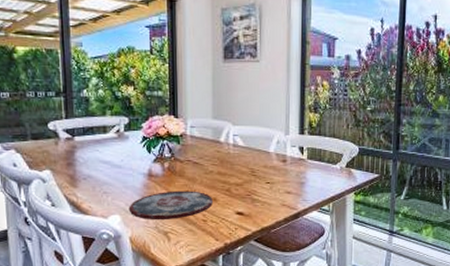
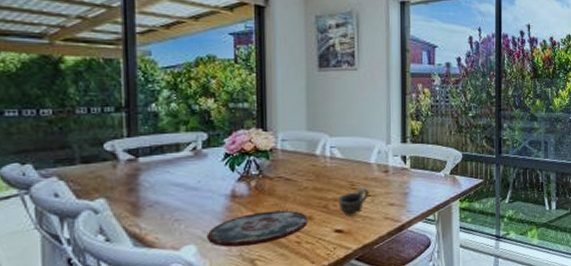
cup: none [240,175,268,201] -> present [338,187,369,217]

